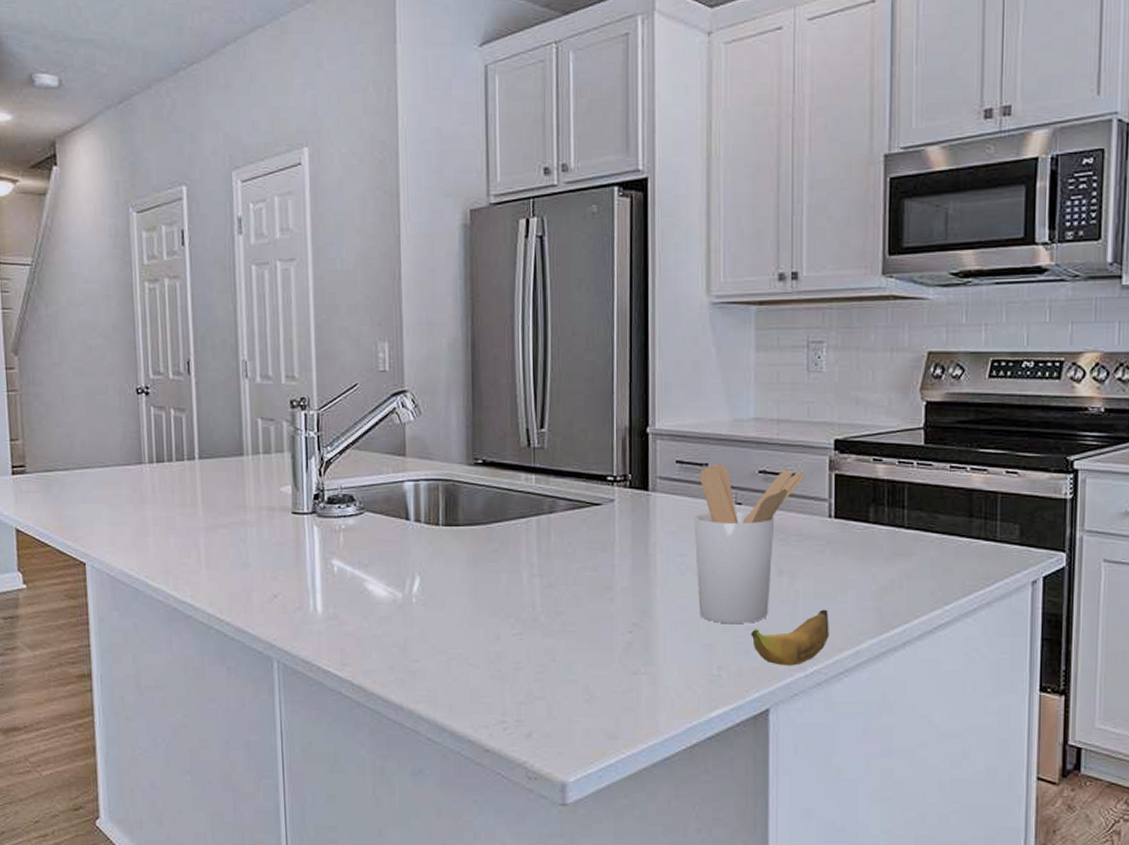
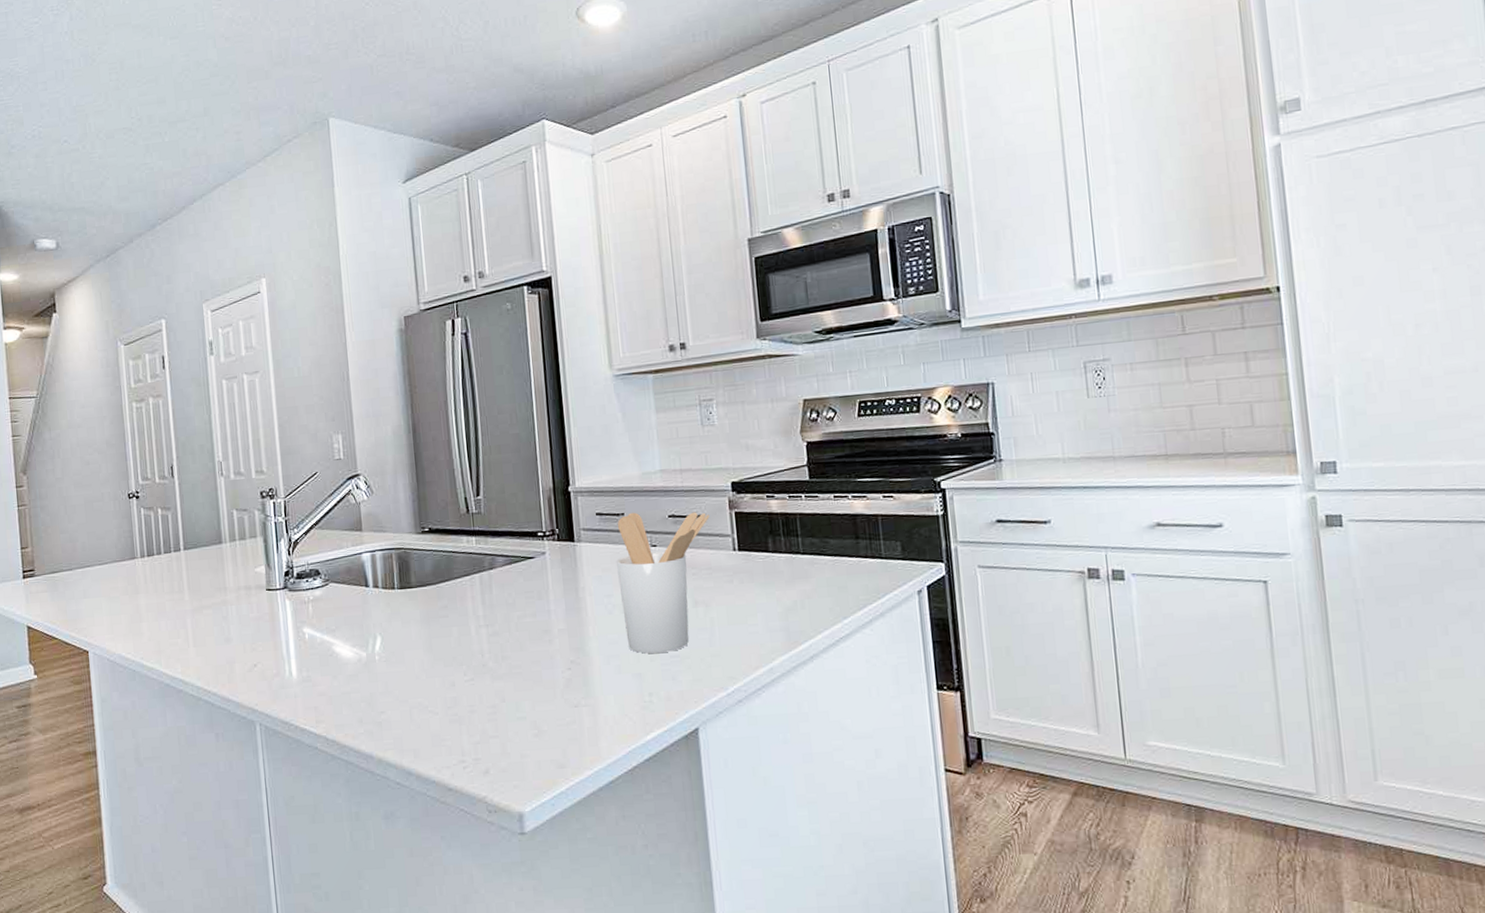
banana: present [751,609,829,666] -> none [675,632,745,687]

